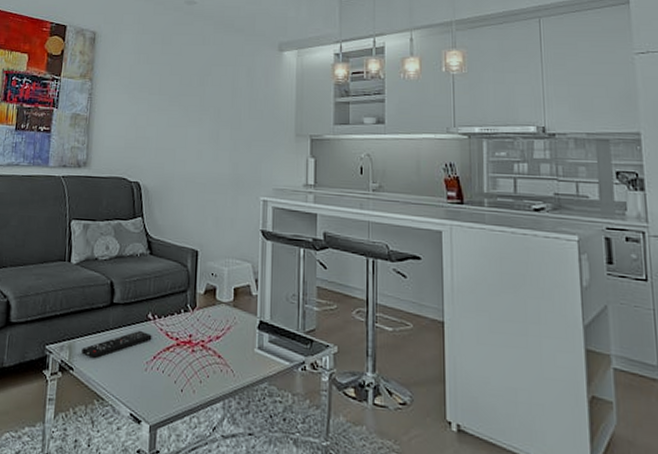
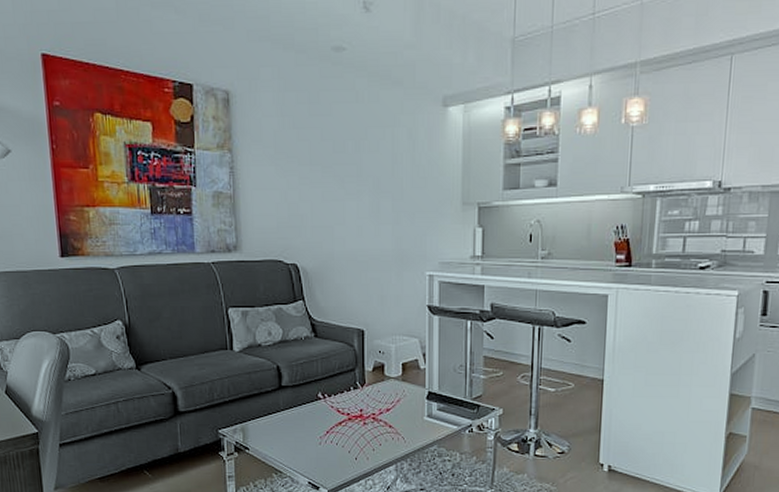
remote control: present [82,330,152,359] -> none [255,409,324,438]

